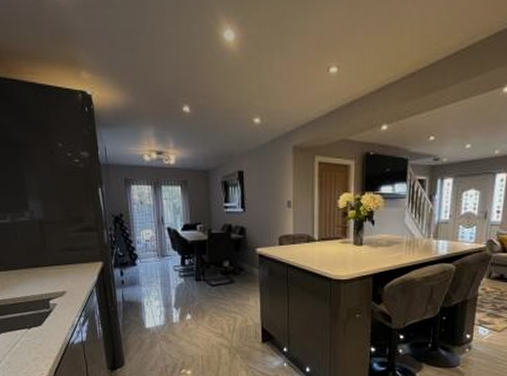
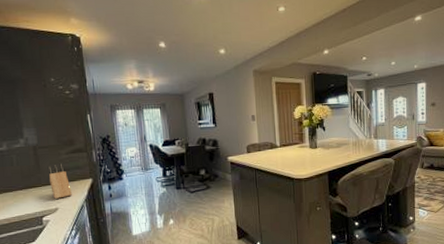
knife block: none [56,242,81,281] -> present [48,163,72,199]

